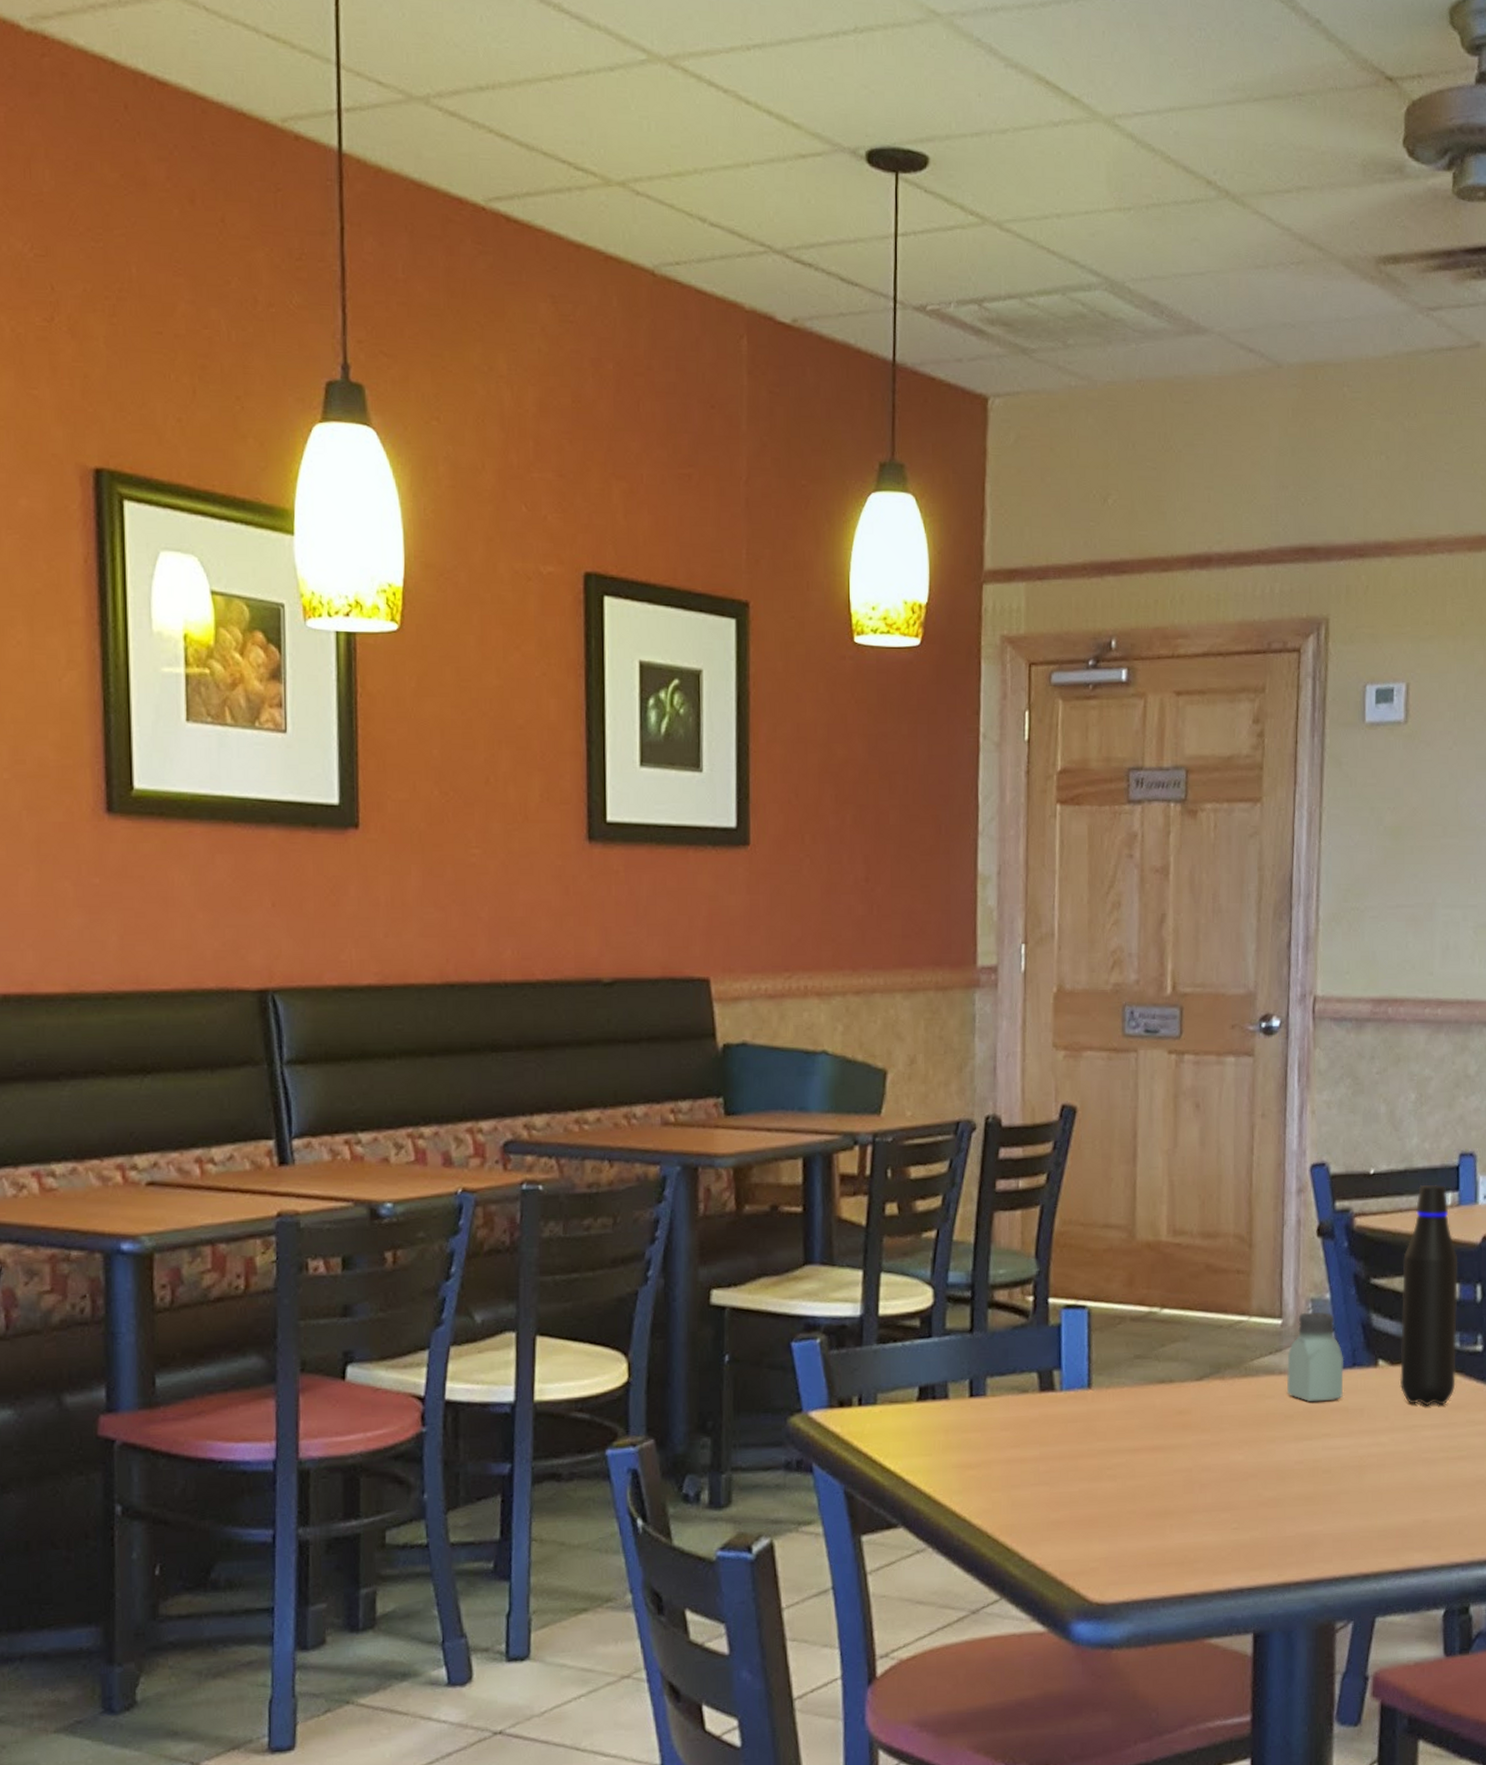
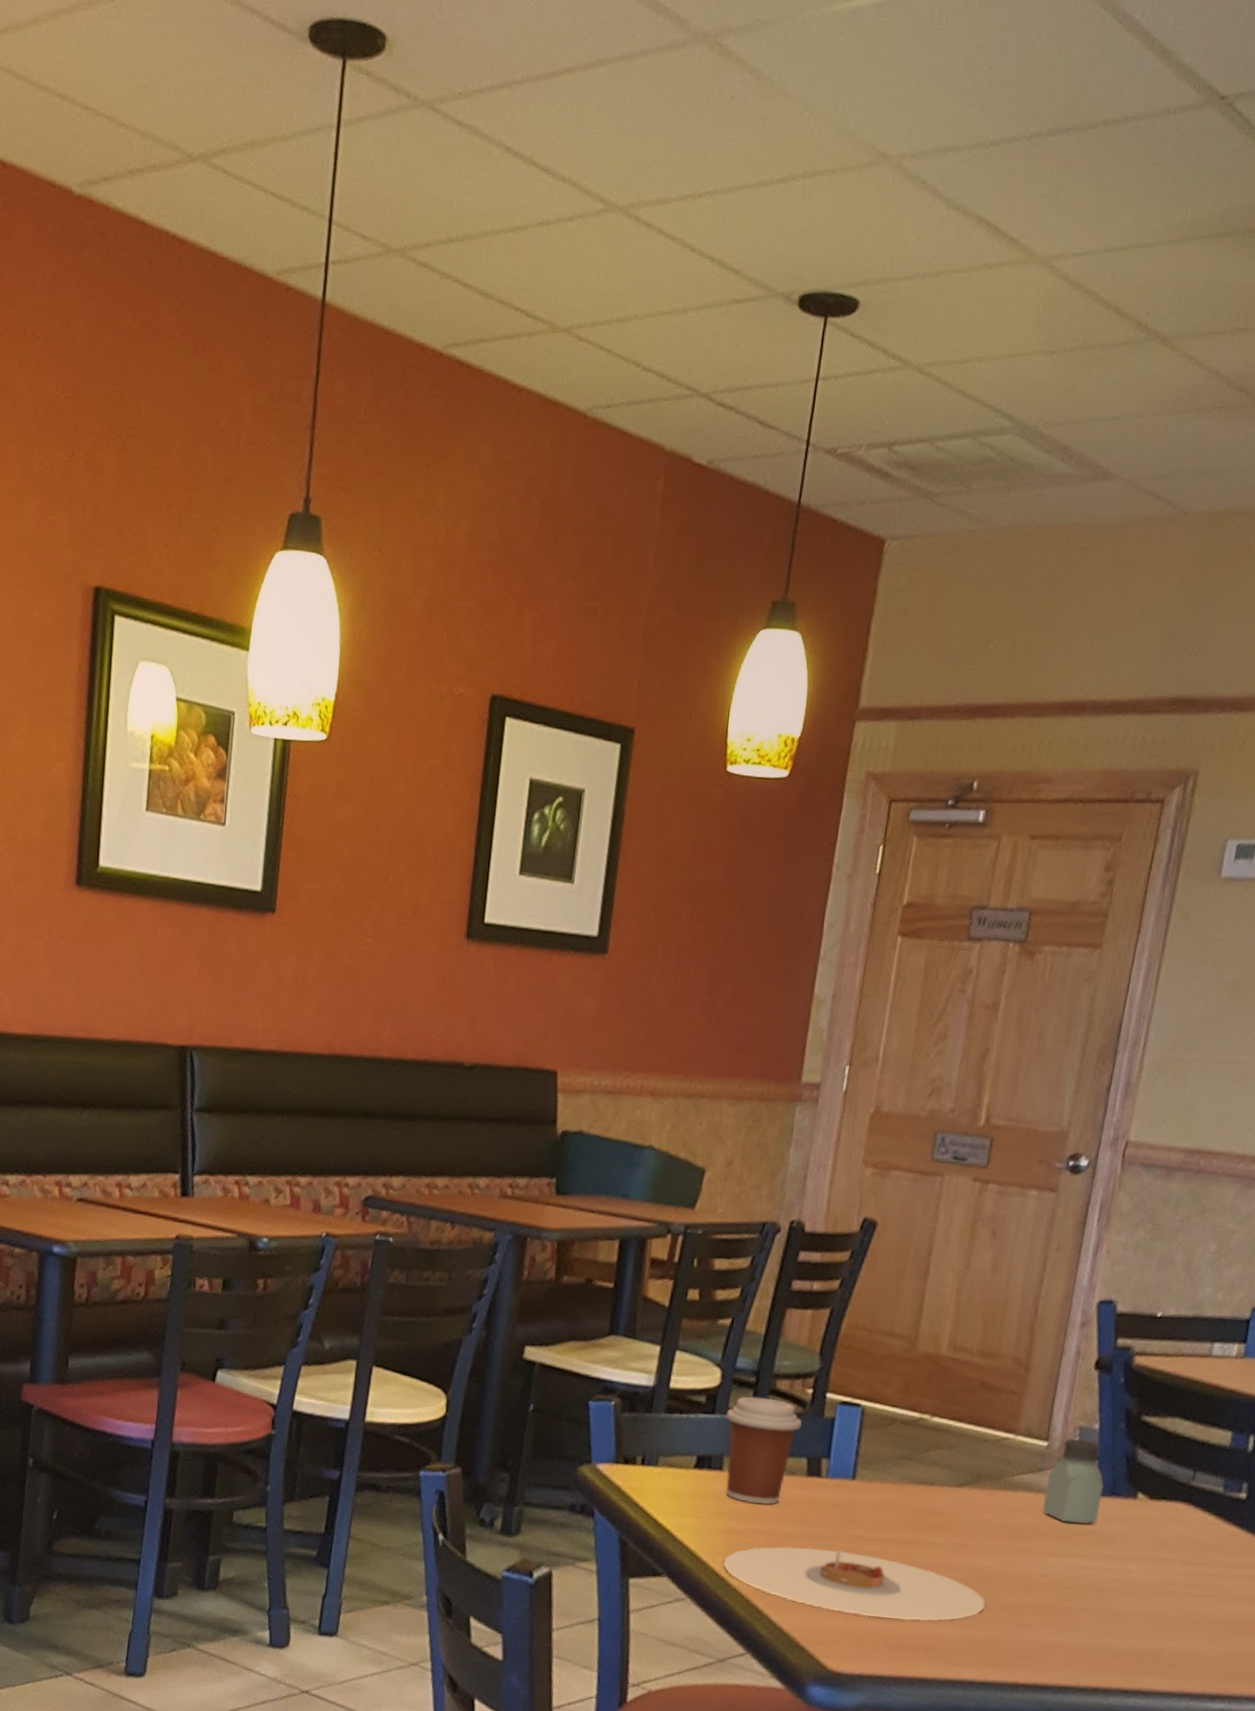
coffee cup: none [943,1312,1028,1431] -> present [725,1396,802,1505]
plate: none [962,1467,1244,1537] -> present [723,1546,986,1621]
water bottle: present [1399,1184,1458,1406] -> none [1155,1334,1235,1544]

